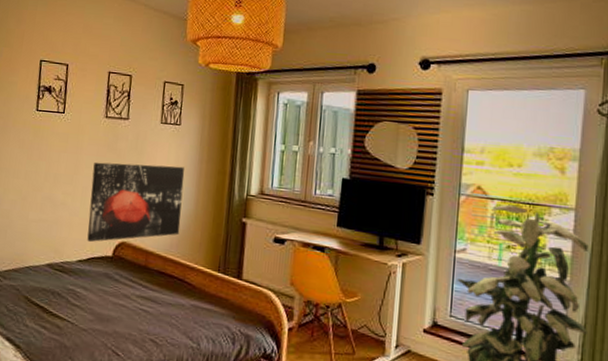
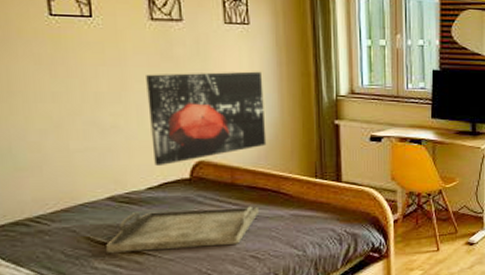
serving tray: none [37,281,164,326] -> present [106,206,258,253]

